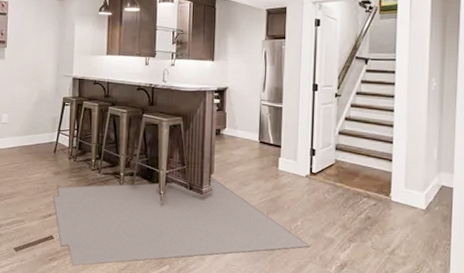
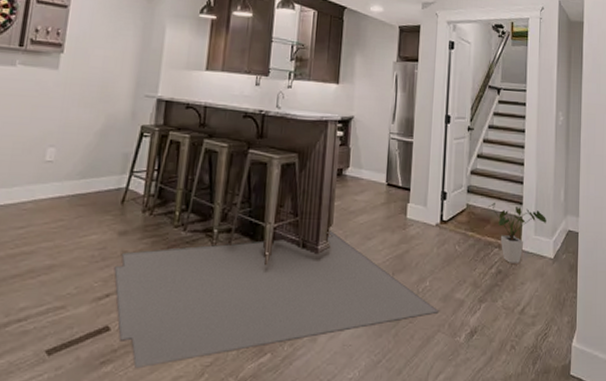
house plant: none [356,158,418,212] -> present [488,202,546,263]

